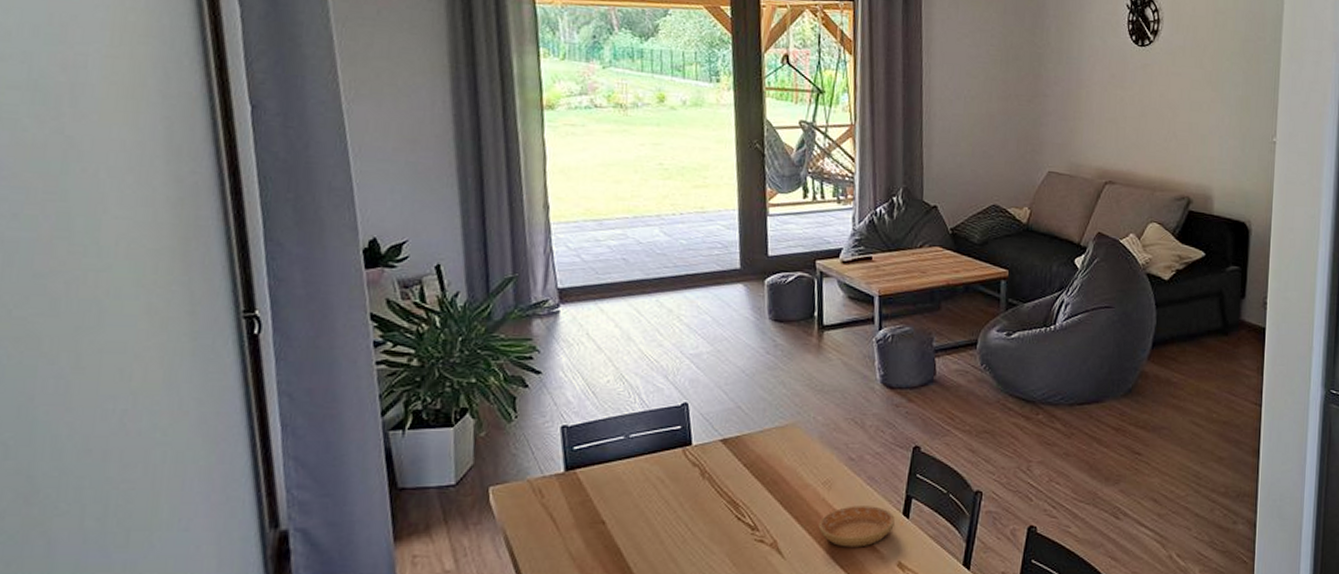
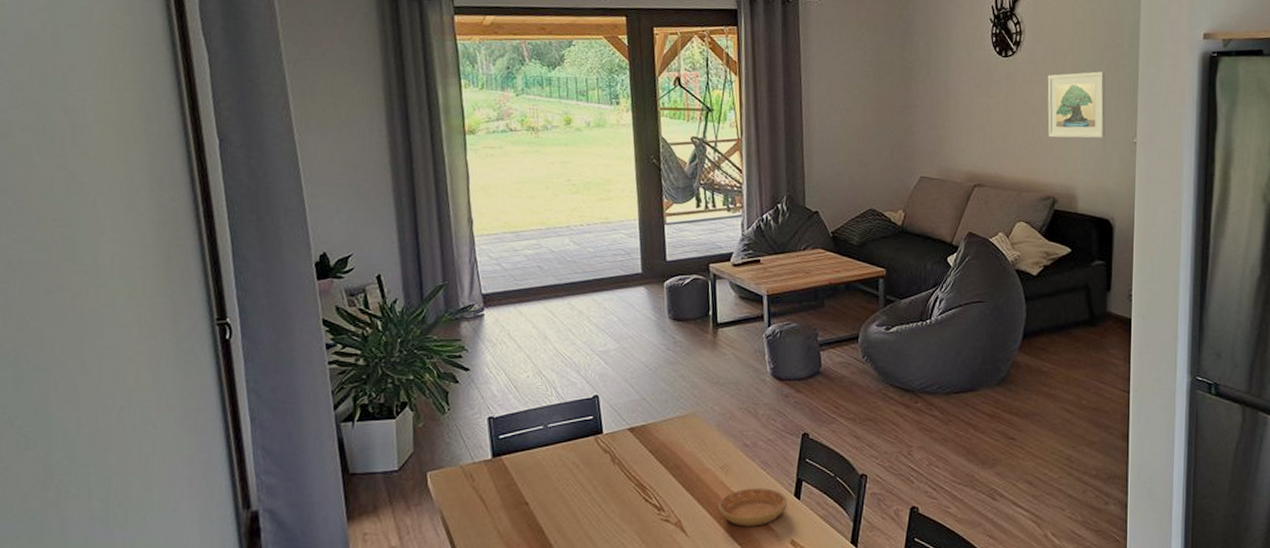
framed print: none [1184,65,1246,137] -> present [1047,71,1106,139]

